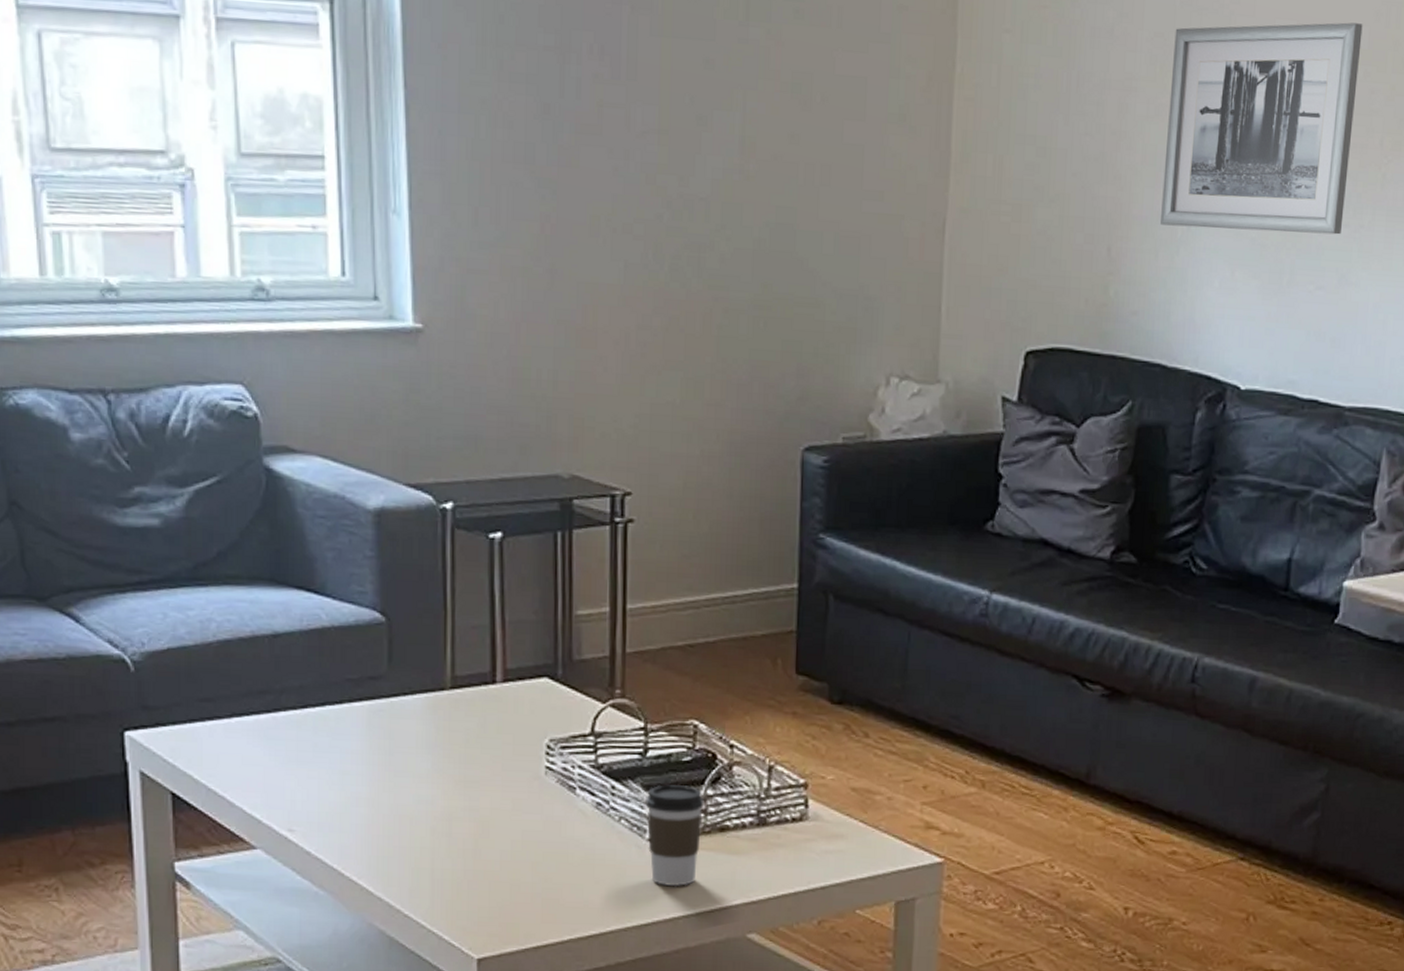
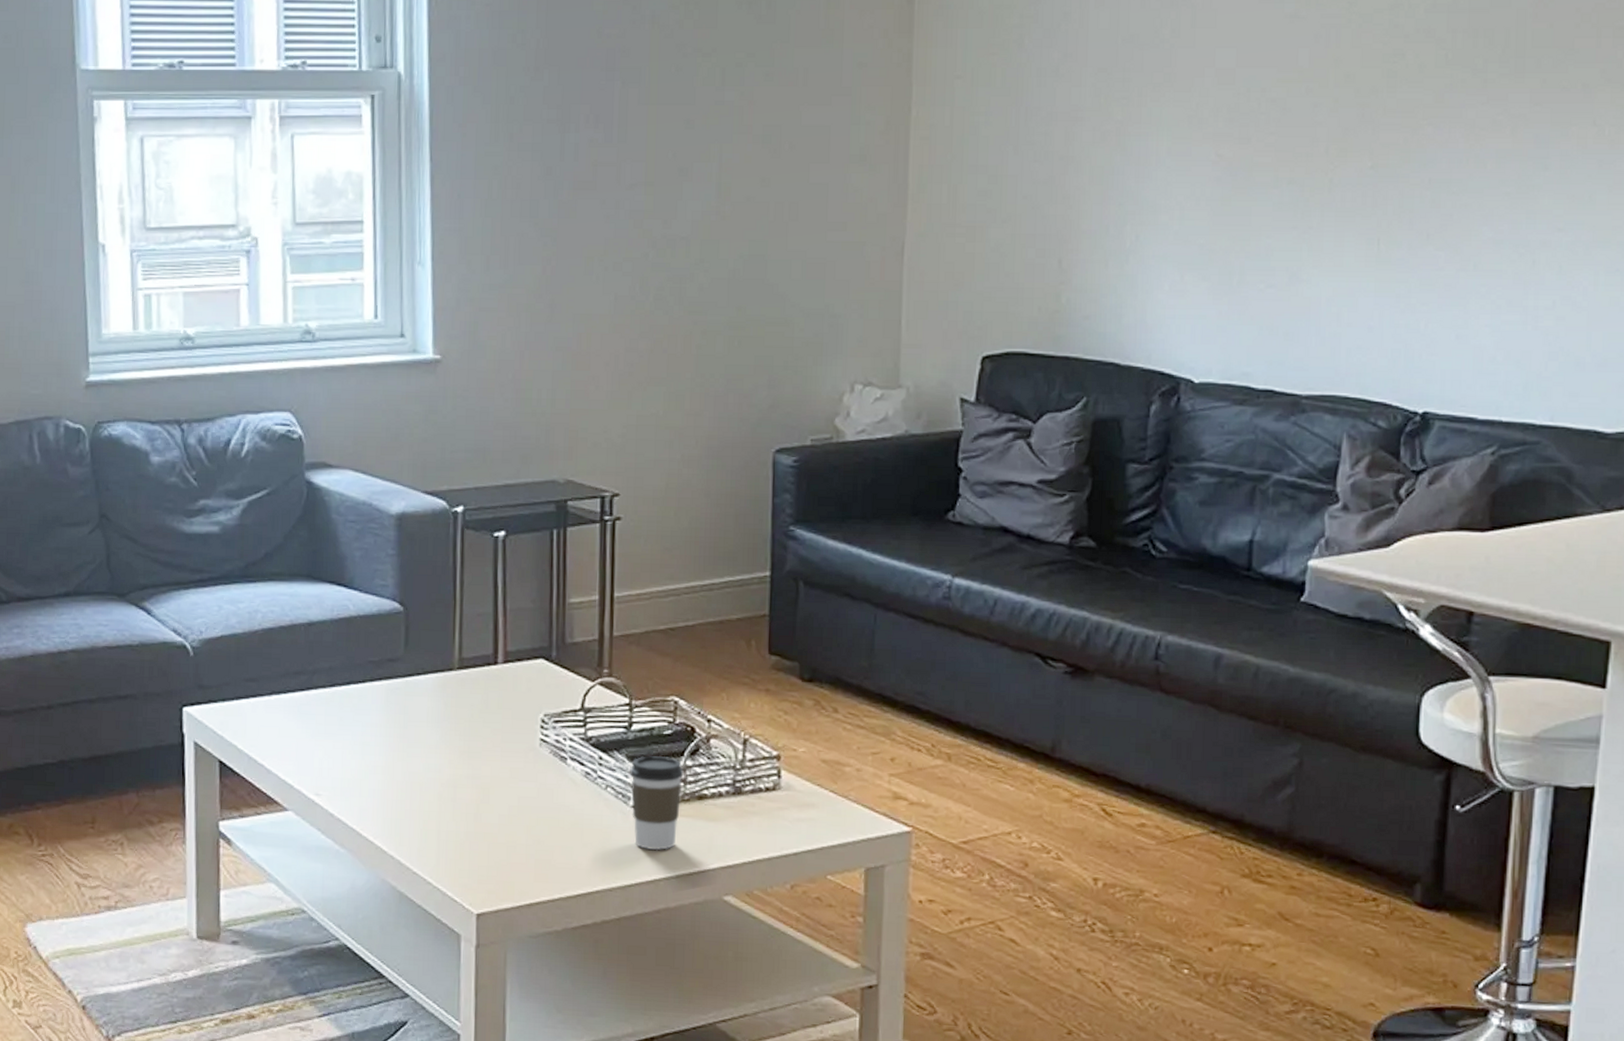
wall art: present [1161,22,1363,235] -> none [1109,46,1303,238]

